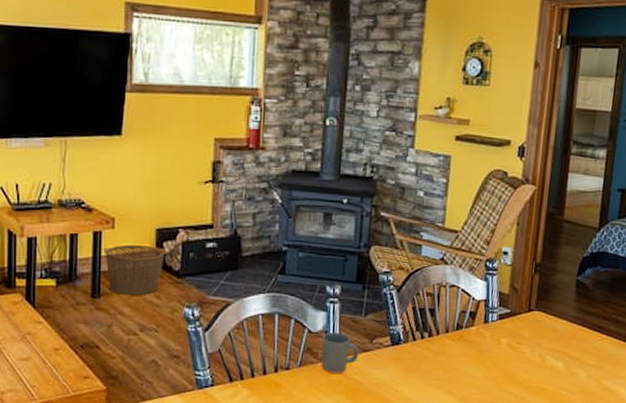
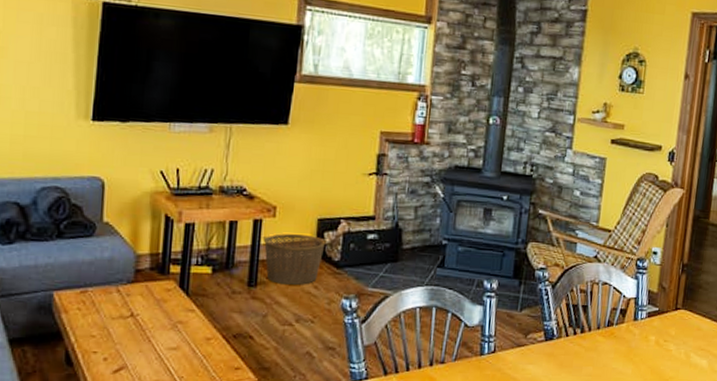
mug: present [321,332,359,374] -> none [476,327,514,369]

